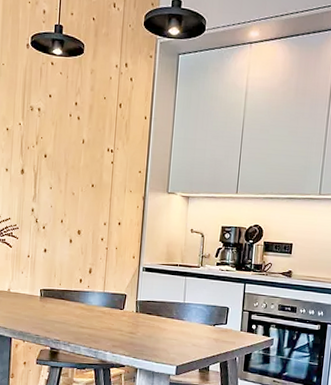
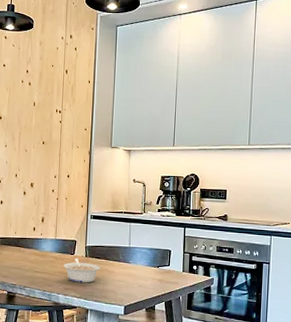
legume: none [112,314,151,341] -> present [63,258,100,283]

